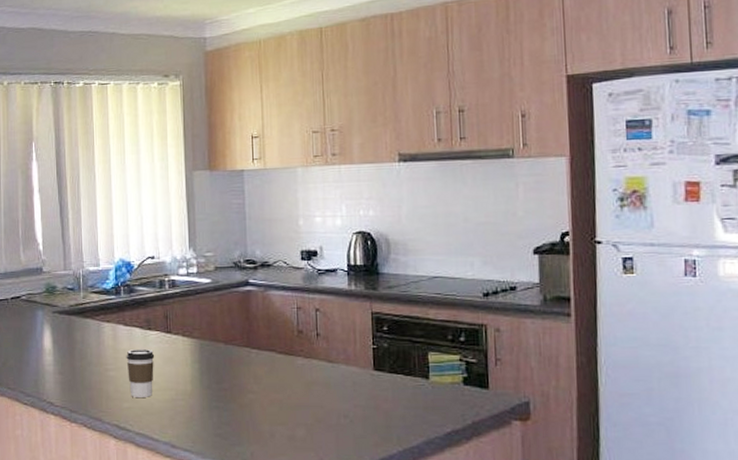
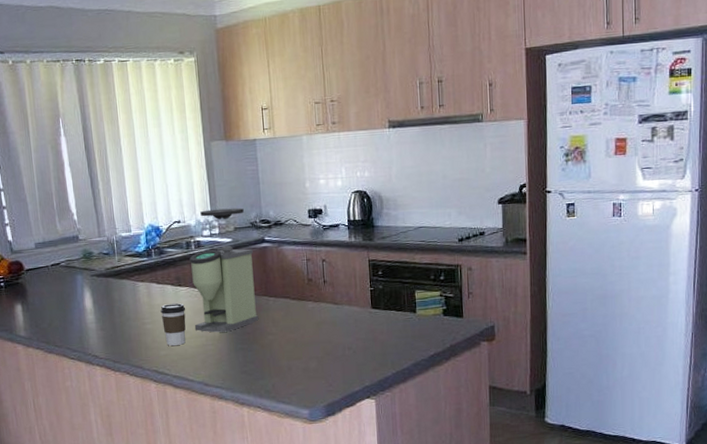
coffee grinder: none [162,245,238,386] -> present [189,207,259,333]

